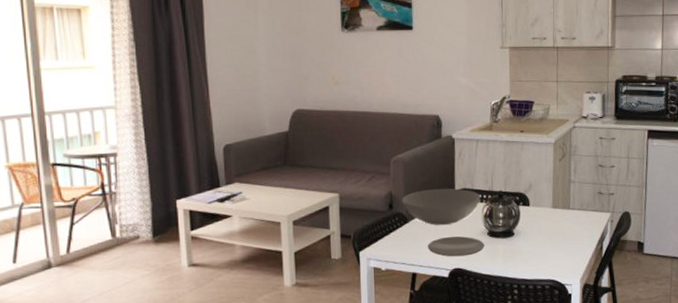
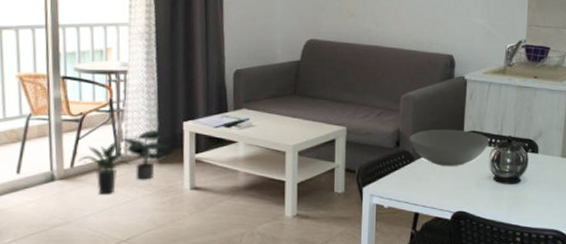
potted plant: none [74,224,128,278] -> present [78,141,132,195]
potted plant: none [116,210,164,261] -> present [122,130,169,180]
plate: present [427,236,485,257] -> none [431,178,491,200]

